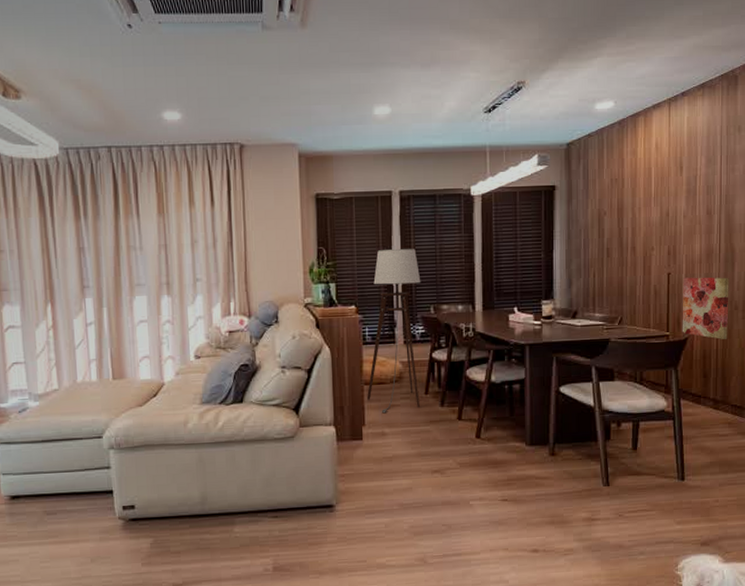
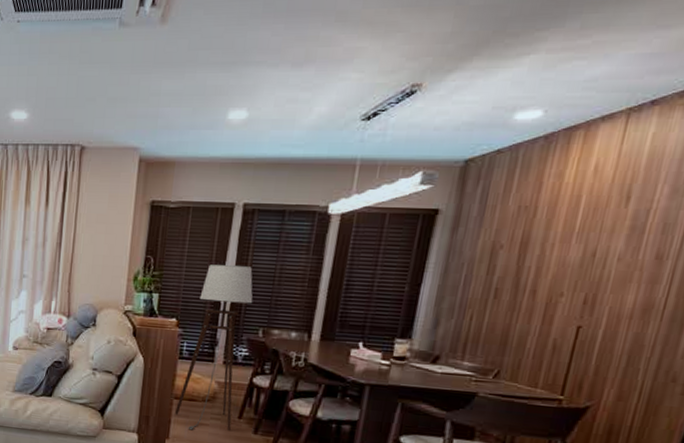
wall art: present [682,277,729,339] -> none [582,334,672,416]

